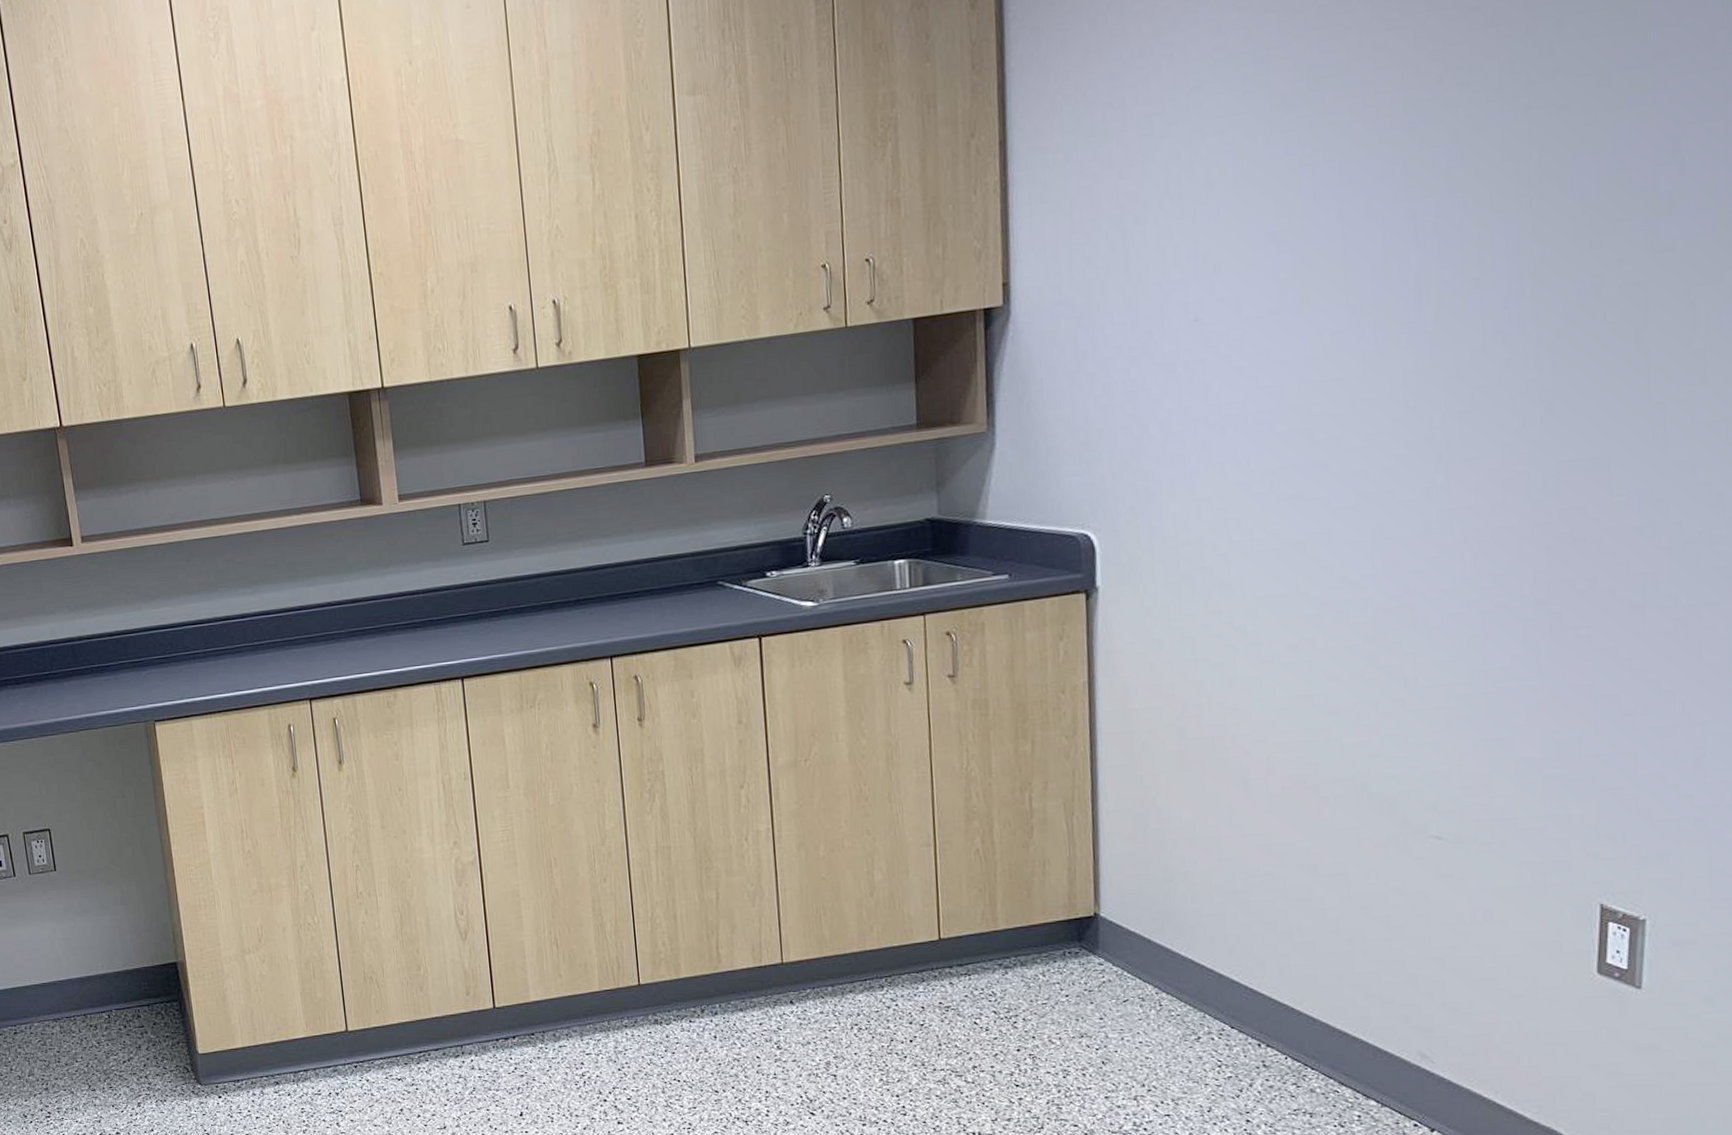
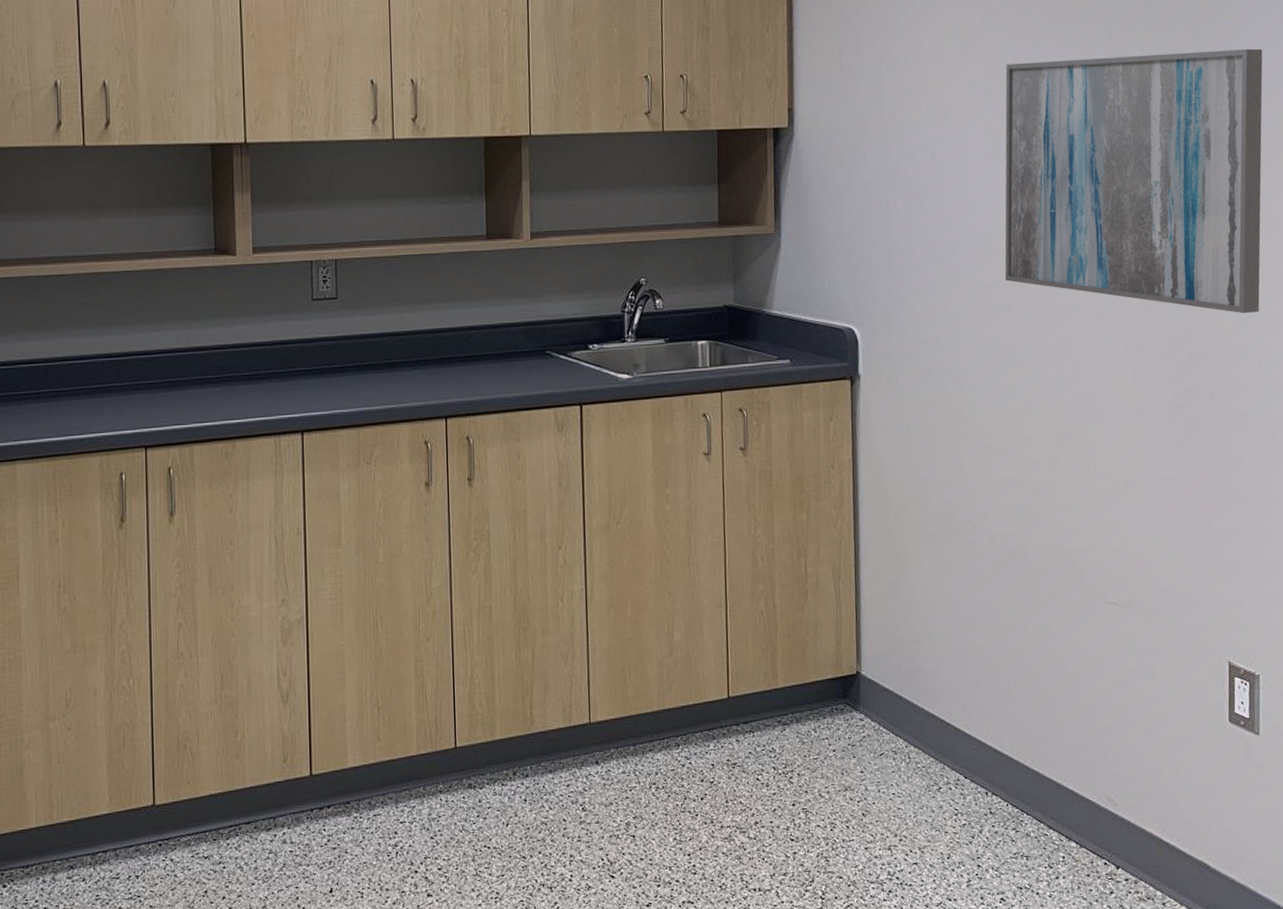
wall art: none [1293,127,1697,481] -> present [1004,48,1263,314]

